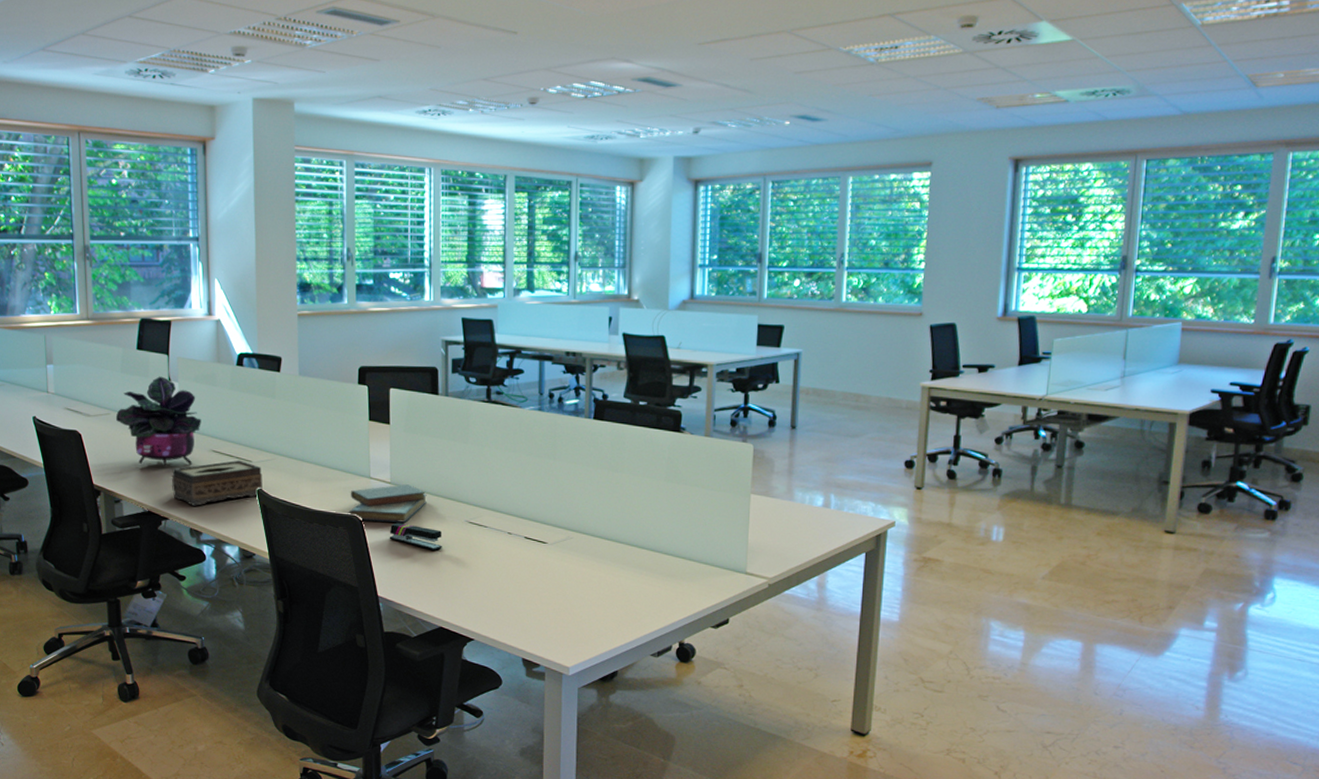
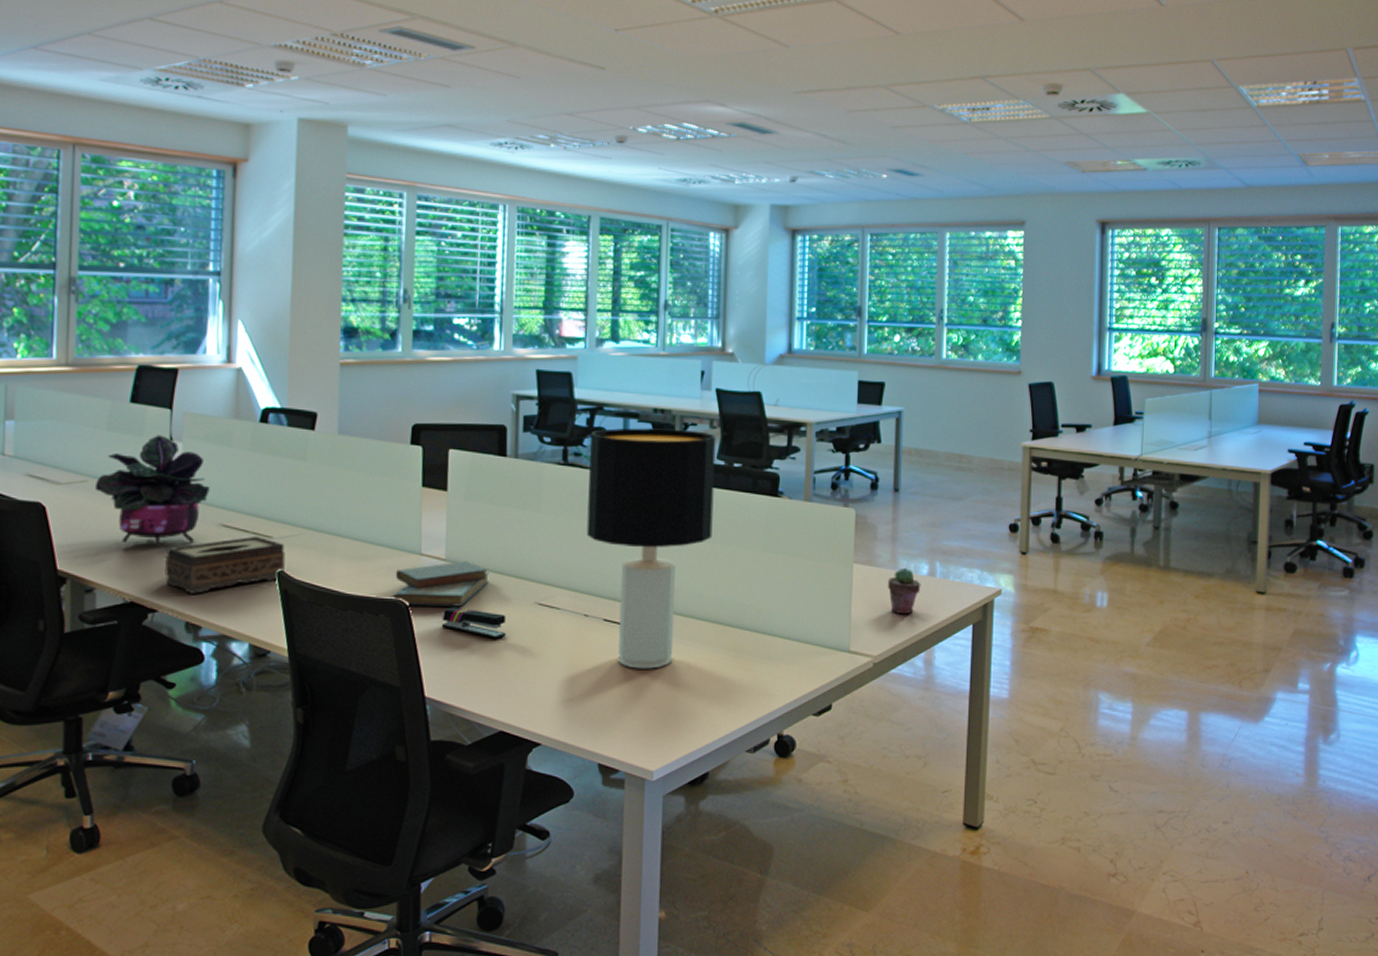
desk lamp: none [508,369,623,581] -> present [586,428,716,669]
potted succulent: none [782,499,816,542] -> present [887,567,921,615]

